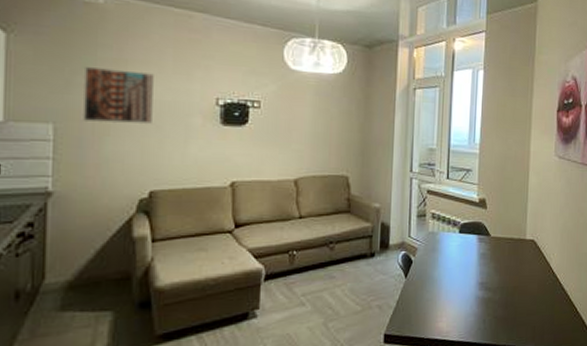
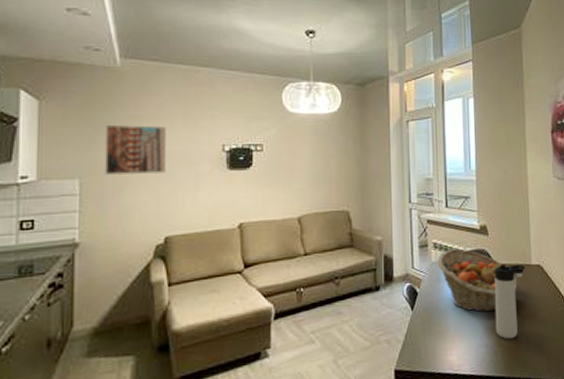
fruit basket: none [434,220,511,283] -> present [437,249,518,313]
thermos bottle: none [486,237,519,309] -> present [494,263,525,340]

